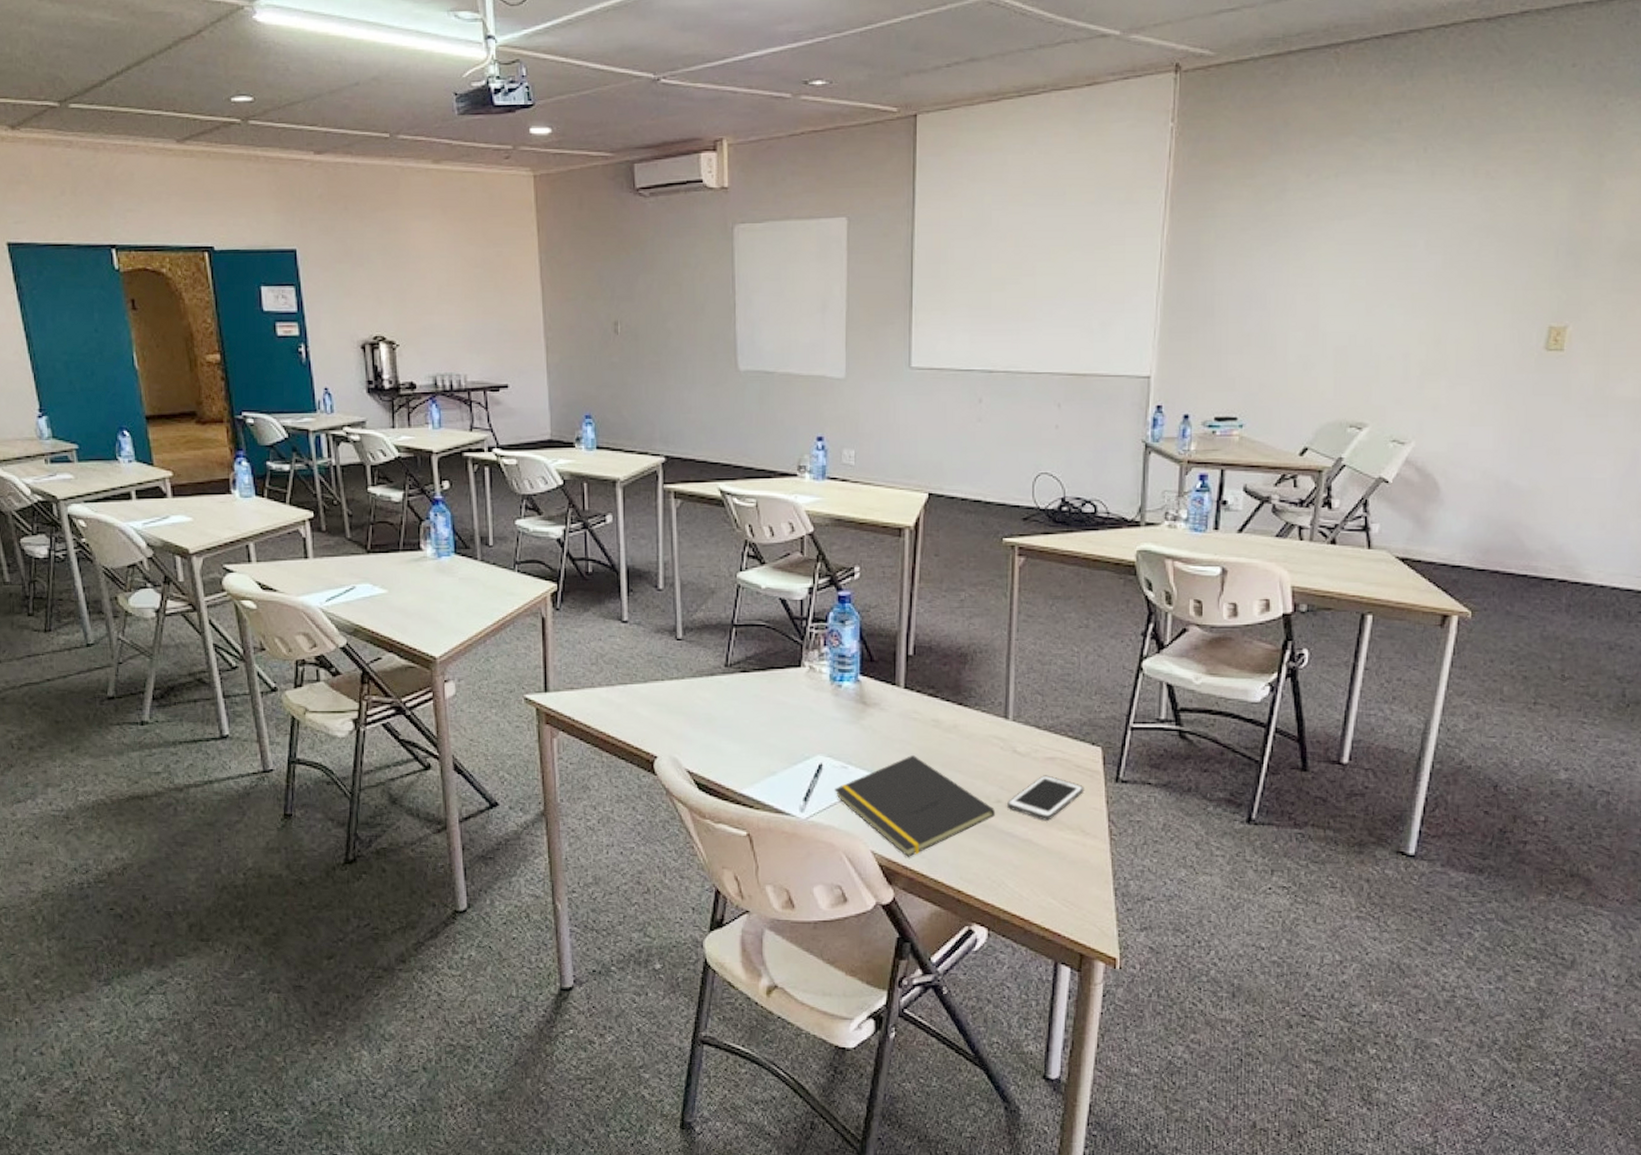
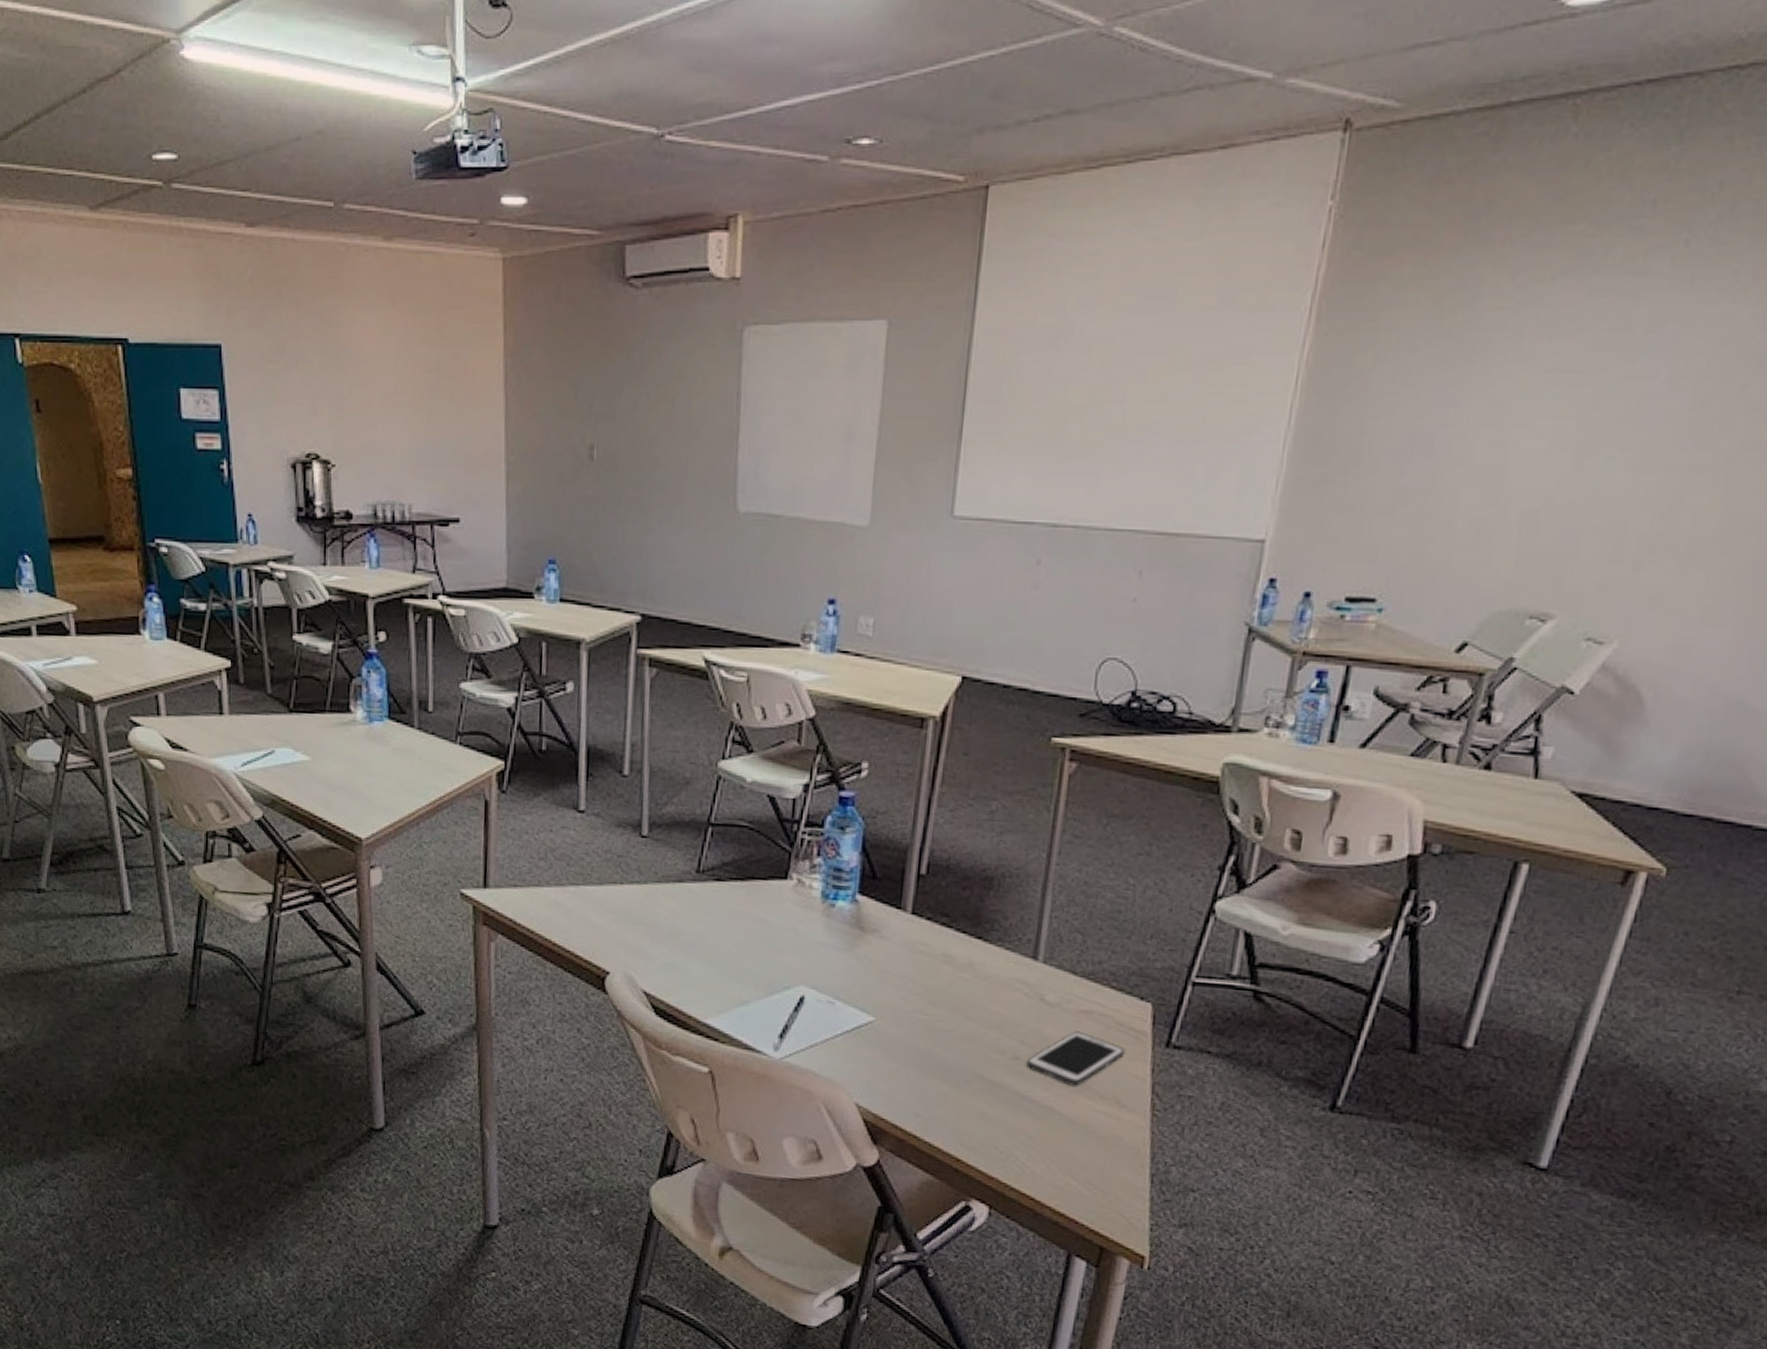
notepad: present [834,754,995,857] -> none [817,994,1011,1115]

